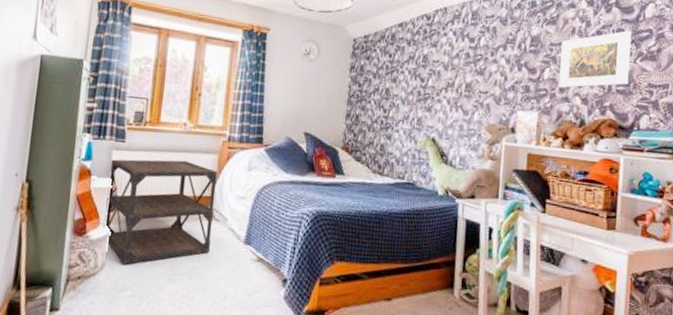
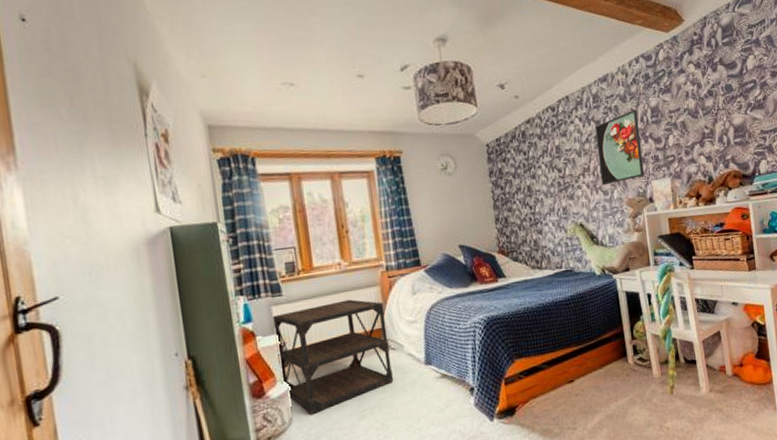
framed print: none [463,34,516,105] -> present [594,109,645,186]
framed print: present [558,30,632,88] -> none [679,85,744,151]

